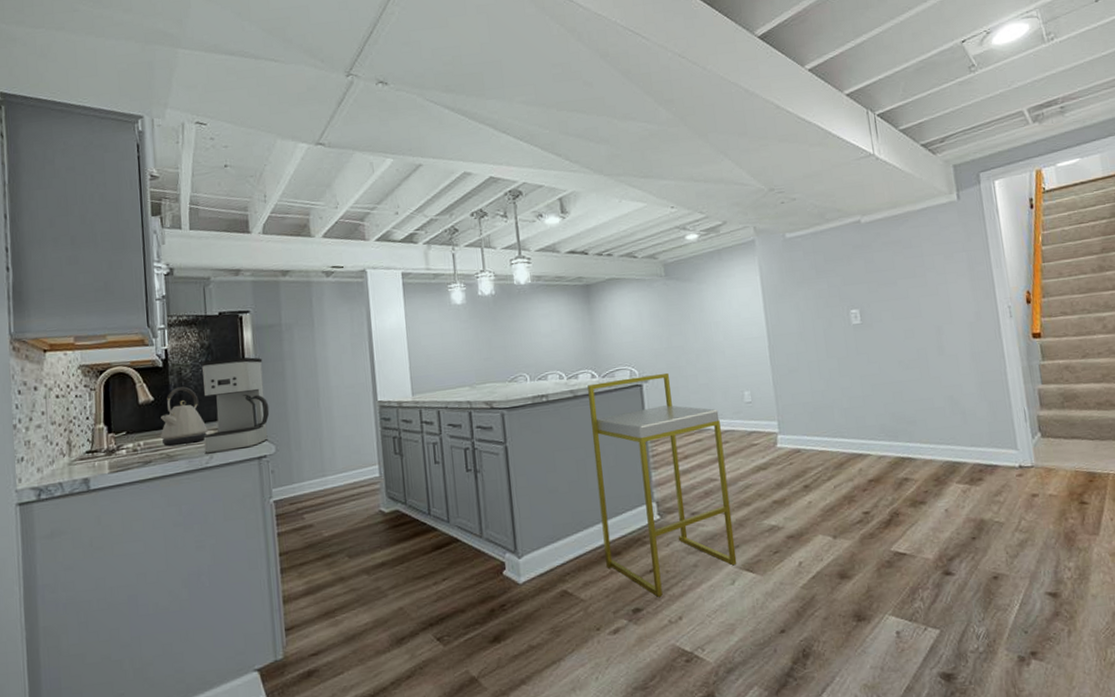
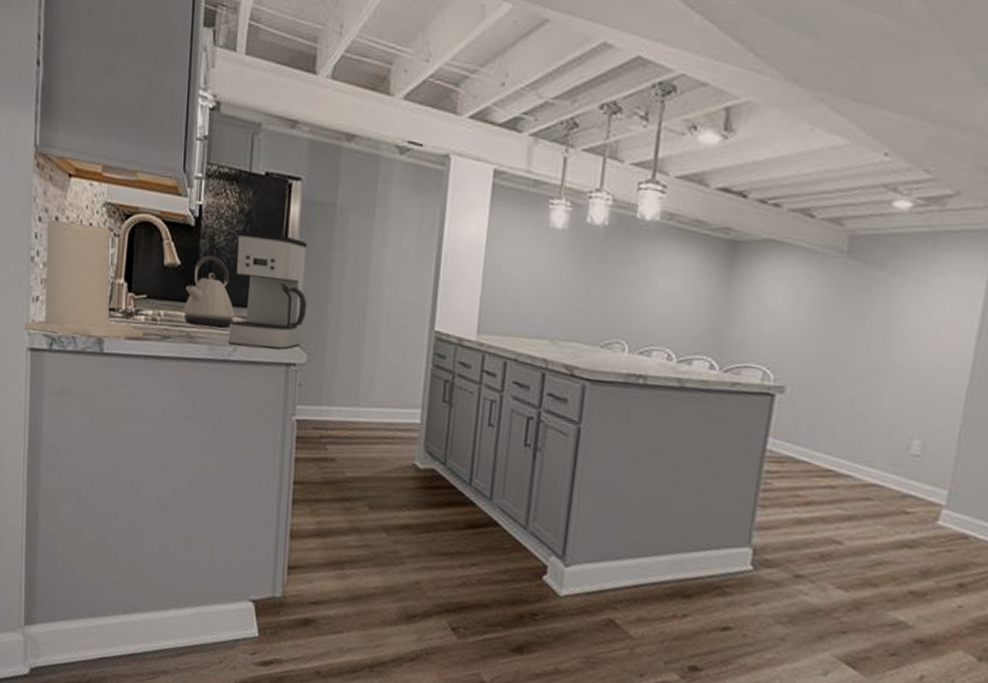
paper towel: none [11,385,127,489] -> present [25,219,143,339]
bar stool: present [587,372,737,597] -> none [670,376,870,662]

